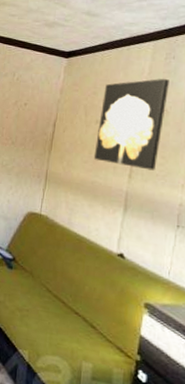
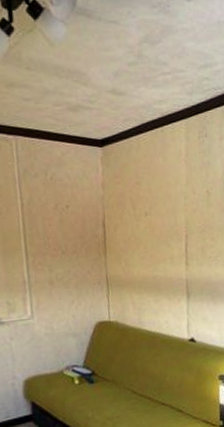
wall art: present [93,78,169,171] -> none [146,158,208,254]

